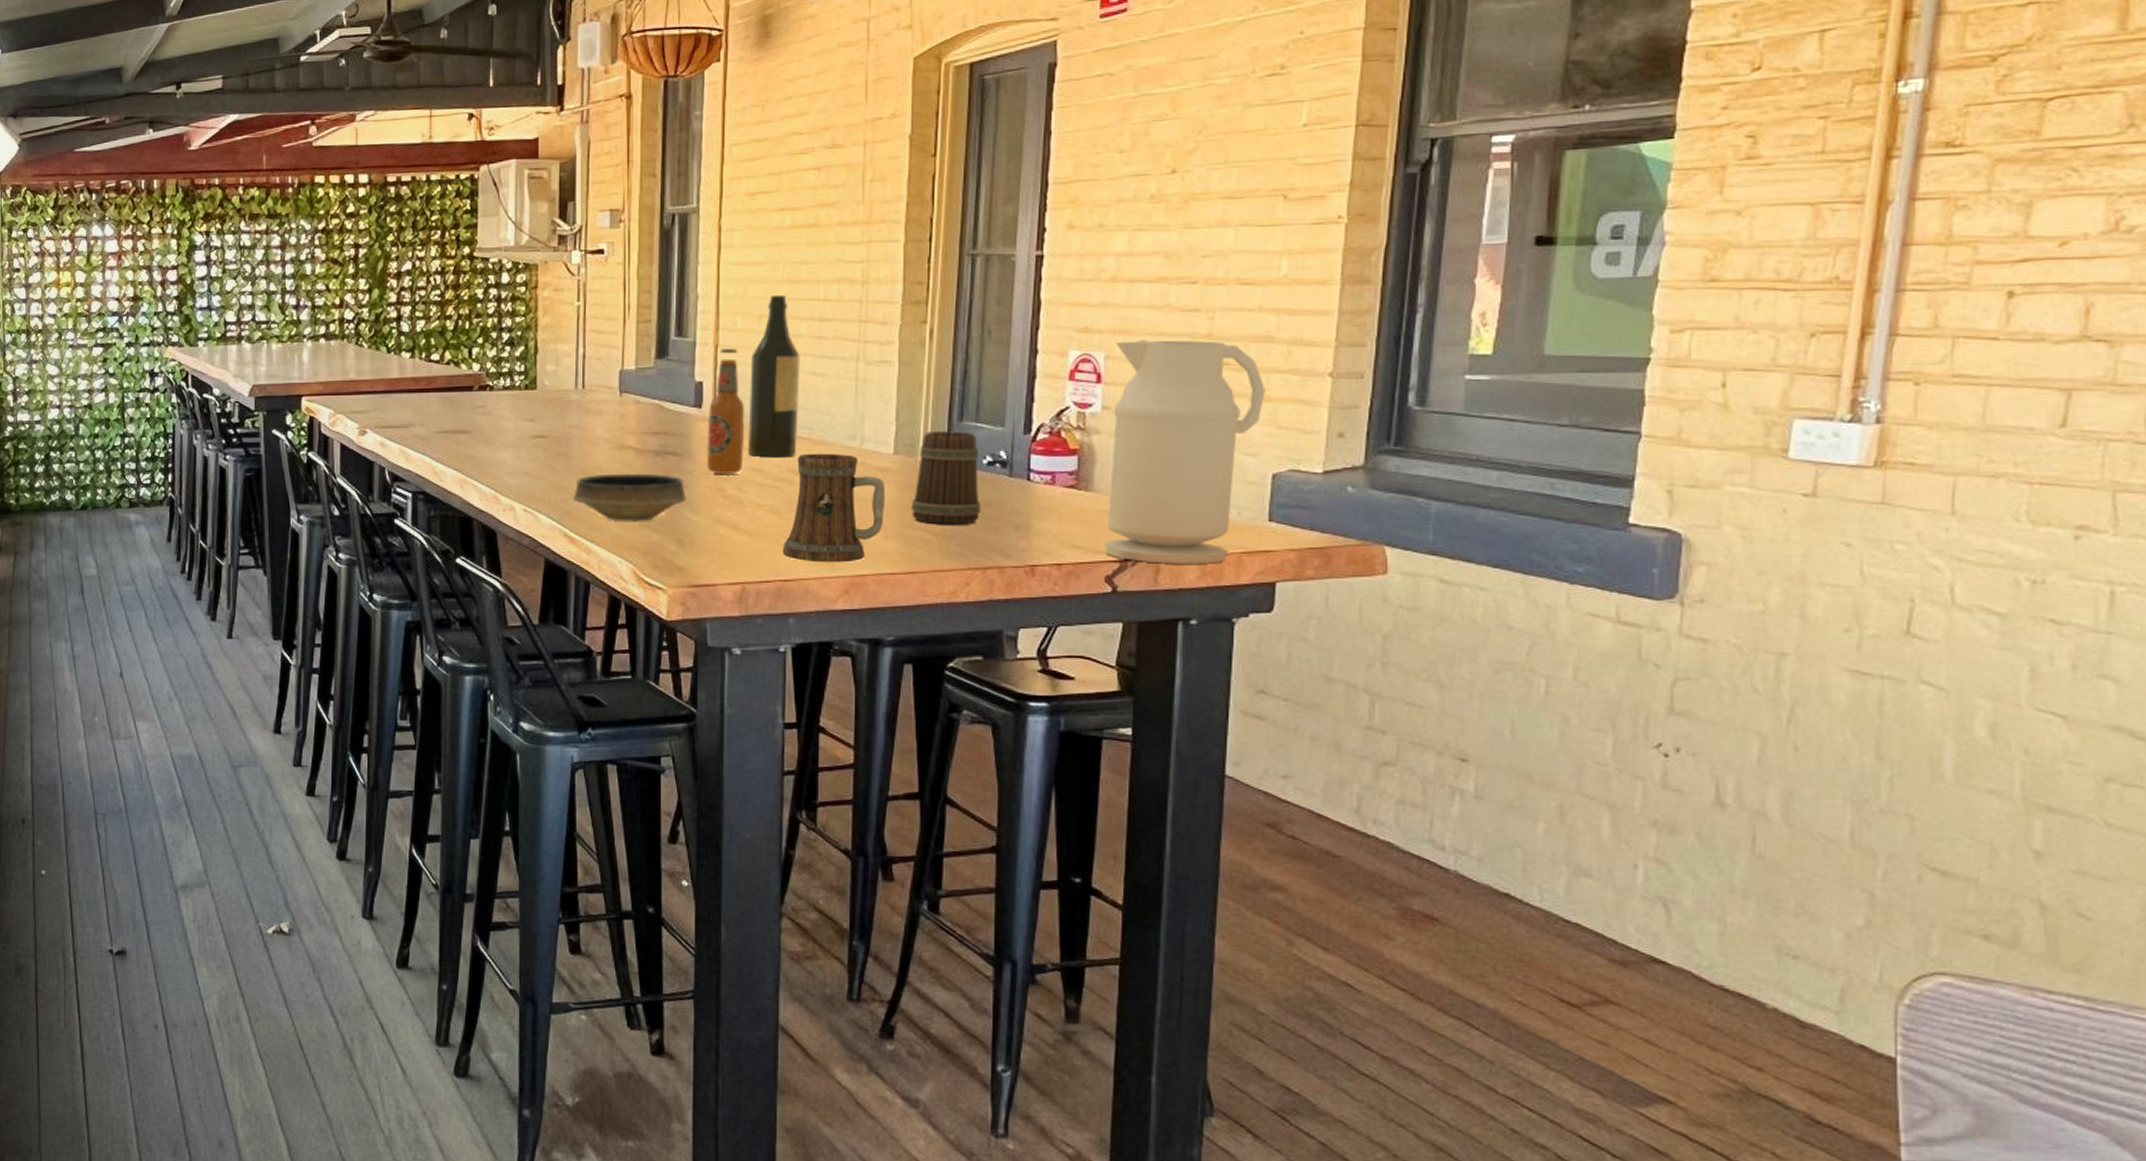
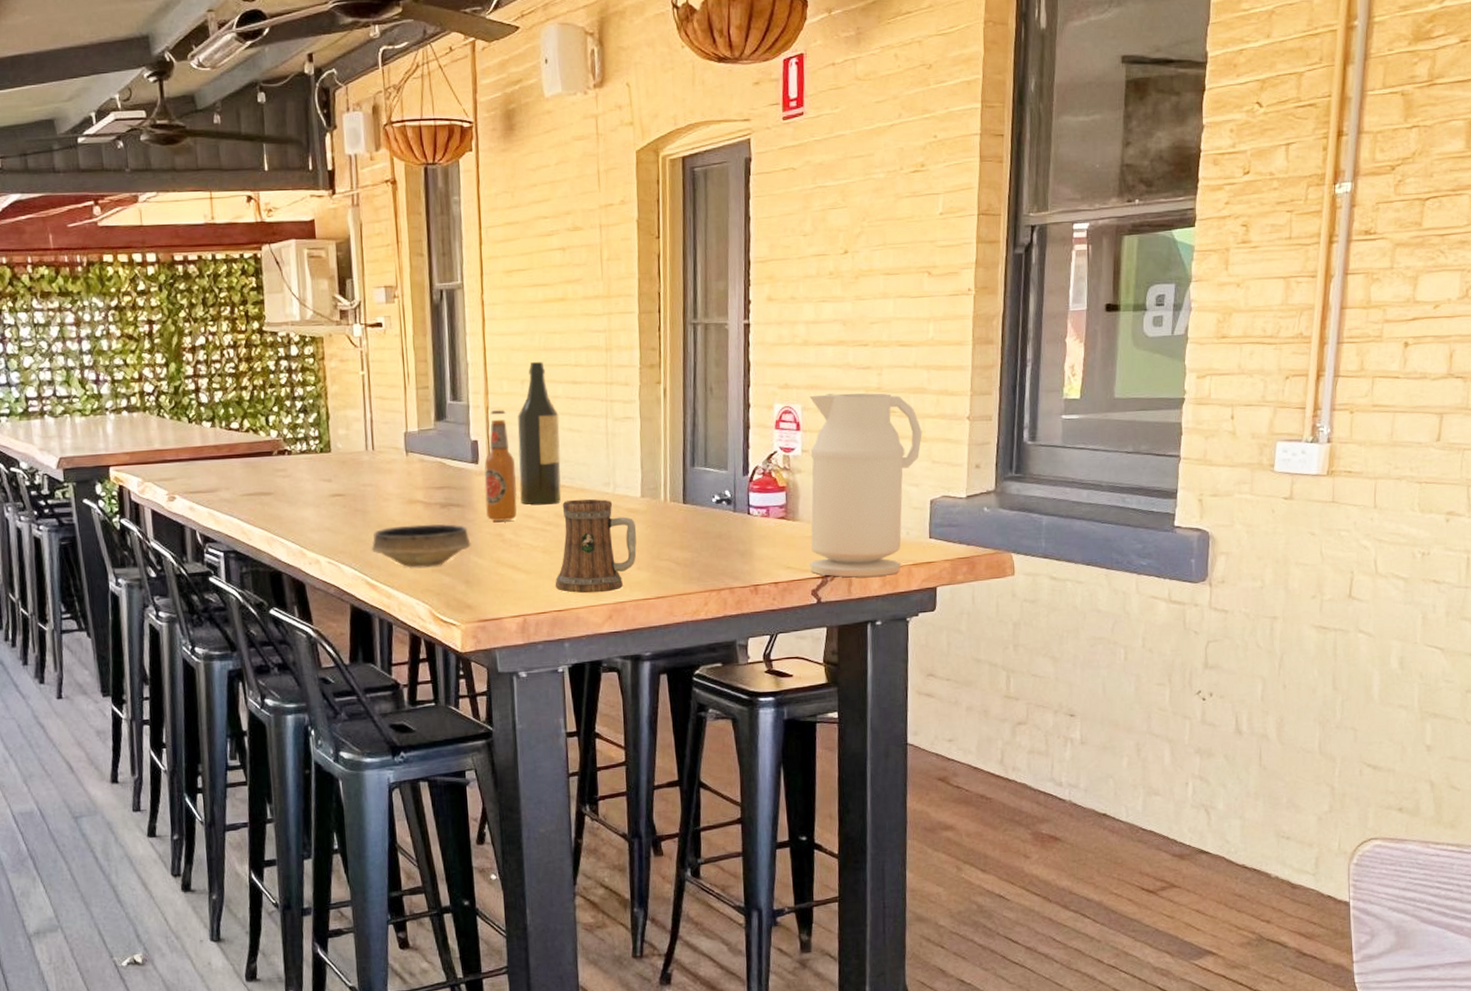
beer mug: present [910,431,981,525] -> none [657,475,714,555]

